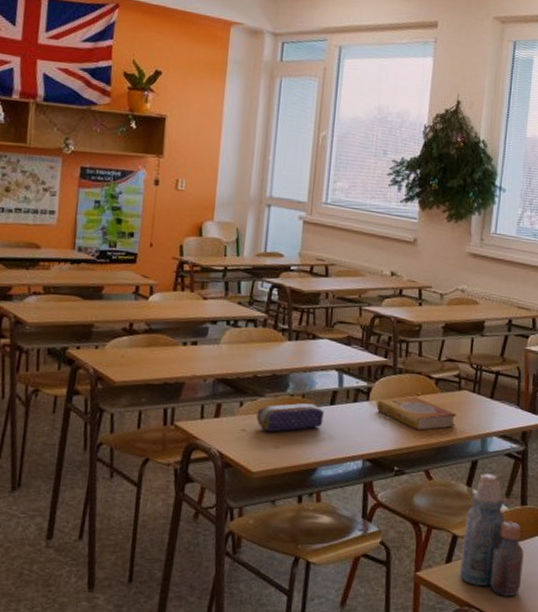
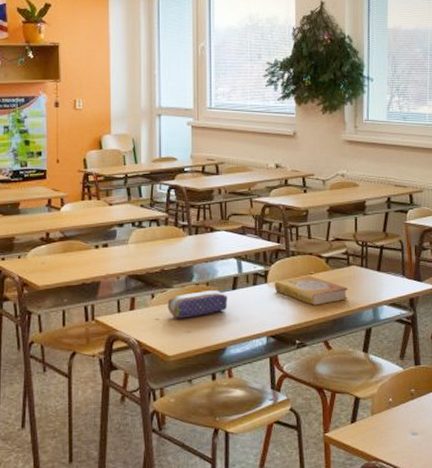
bottle: present [459,474,524,597] -> none [364,339,422,449]

